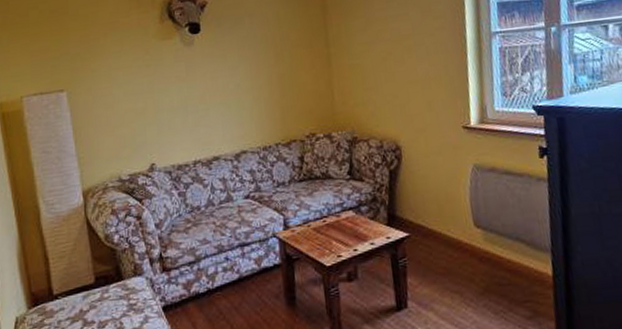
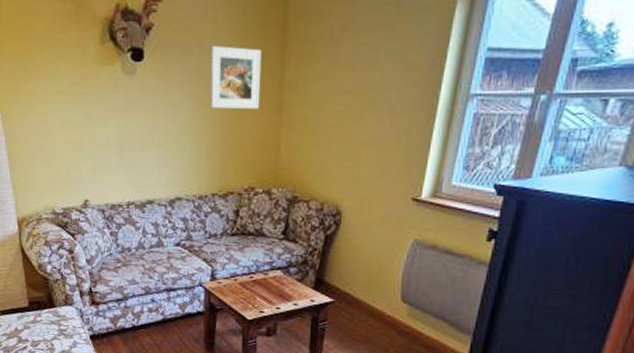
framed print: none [259,13,310,67] -> present [209,45,262,110]

